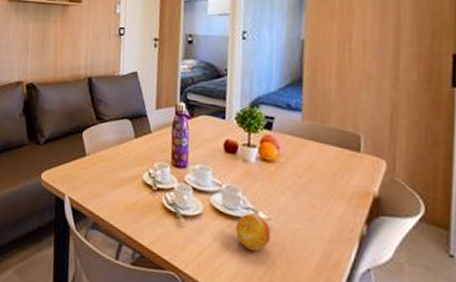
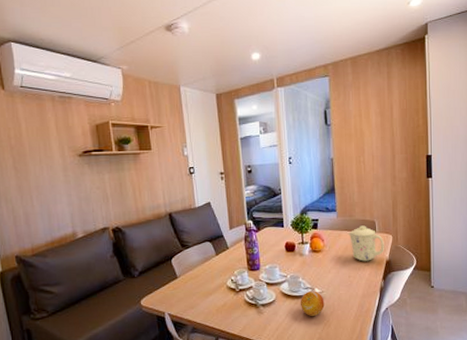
mug: none [315,137,372,192] -> present [347,225,384,262]

